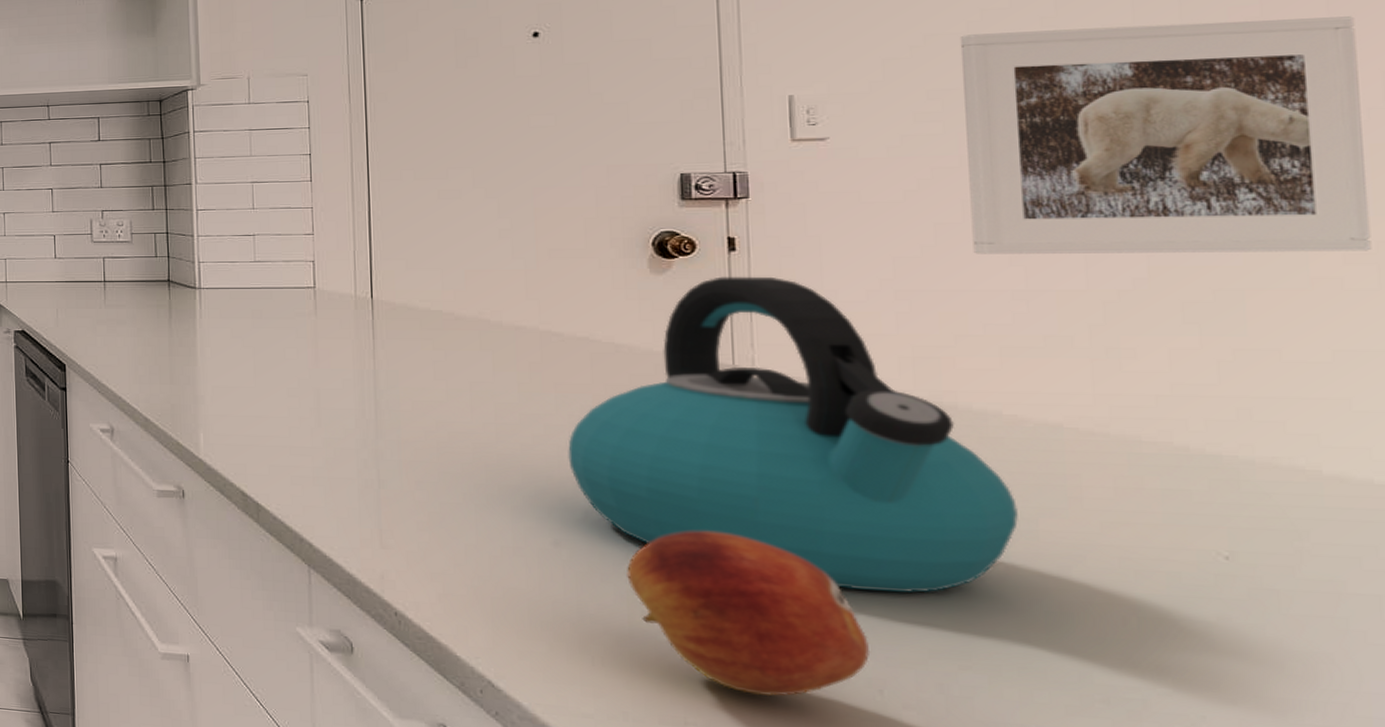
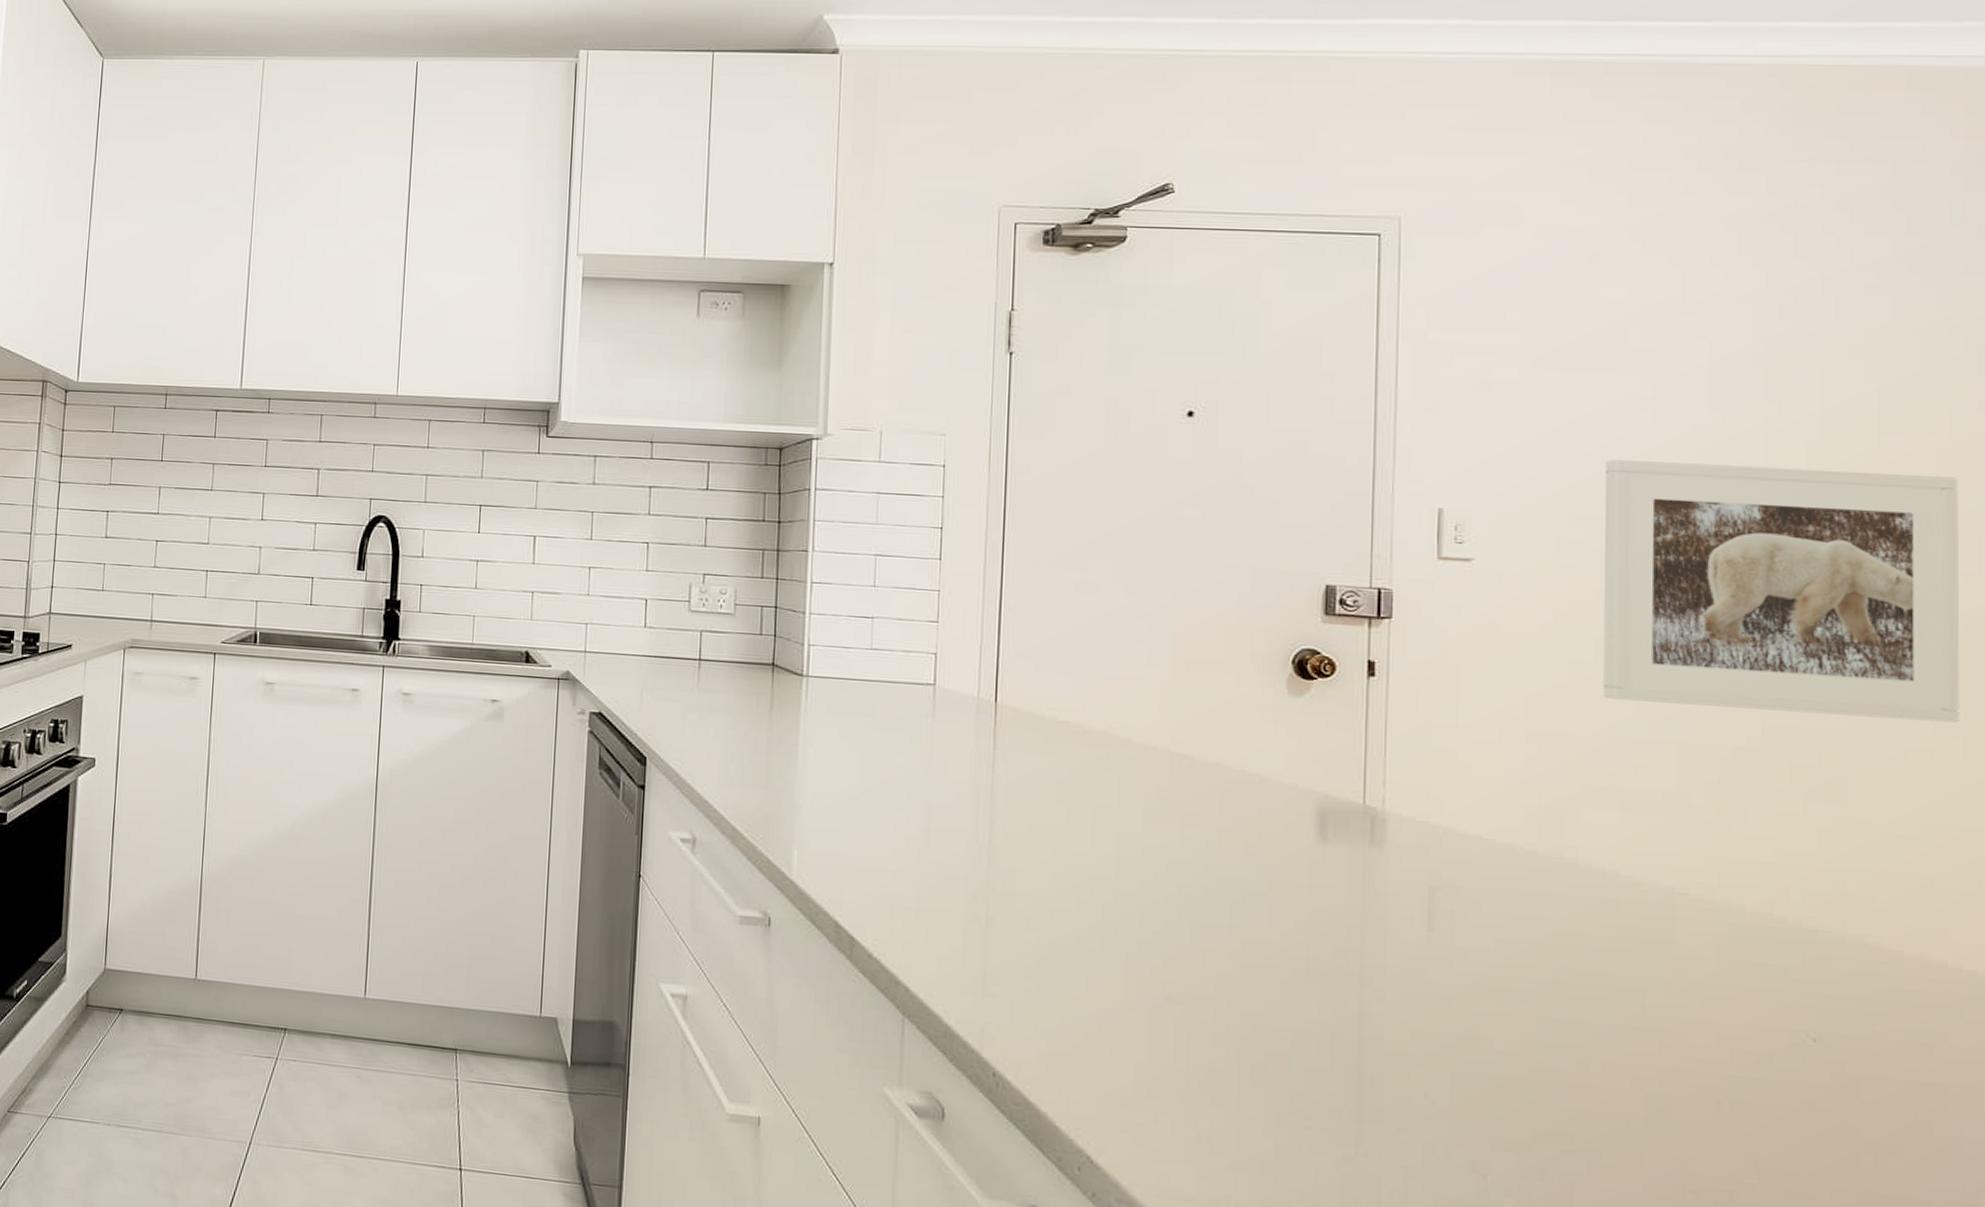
kettle: present [568,276,1018,593] -> none [1189,704,1627,1069]
fruit: present [627,531,871,697] -> none [1240,989,1477,1181]

